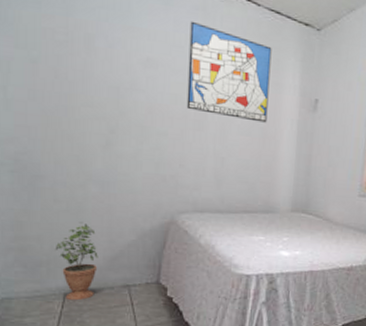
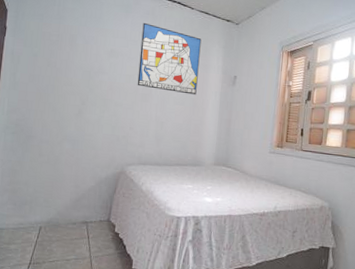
potted plant: present [55,222,98,301] -> none [36,171,67,233]

